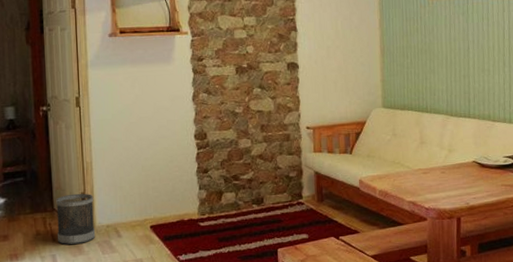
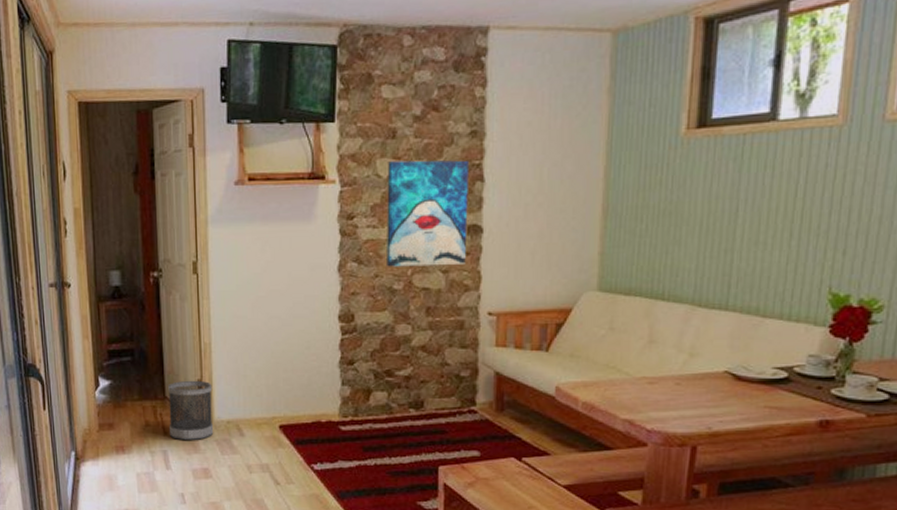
wall art: none [227,16,288,96] -> present [387,160,468,267]

